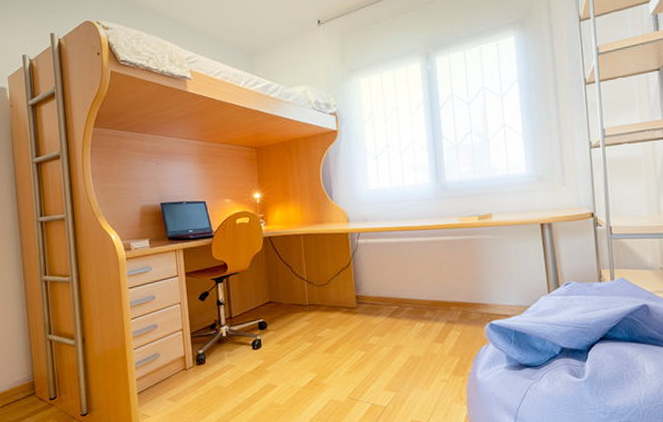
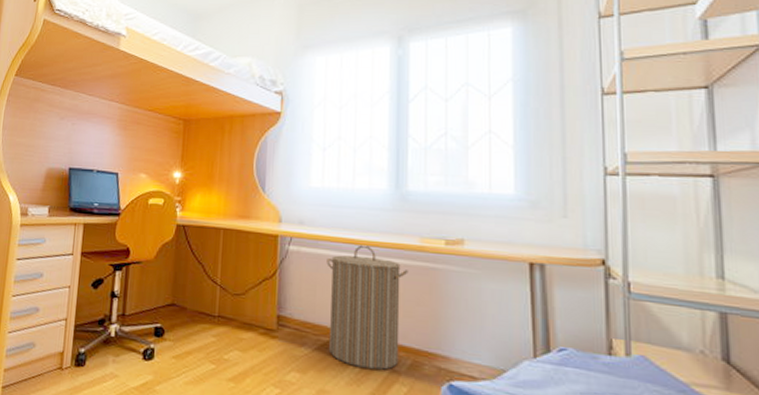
laundry hamper: none [389,230,453,324] -> present [326,245,408,370]

